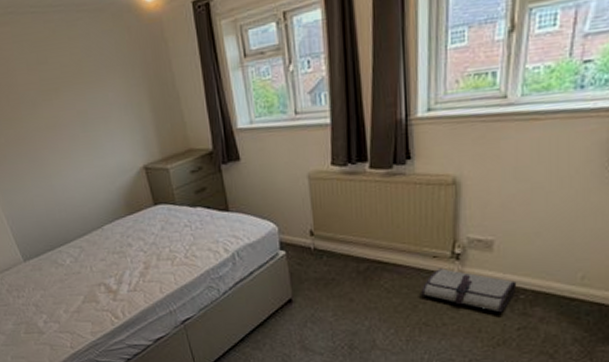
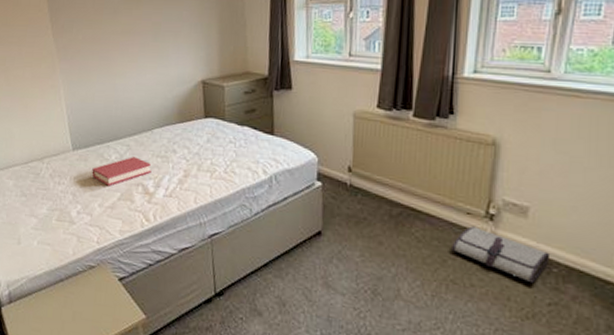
hardback book: none [49,257,110,291] -> present [92,157,152,186]

